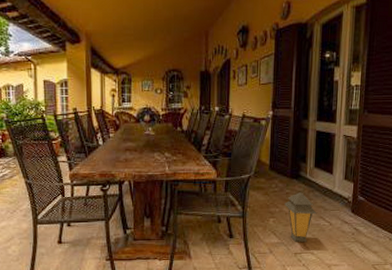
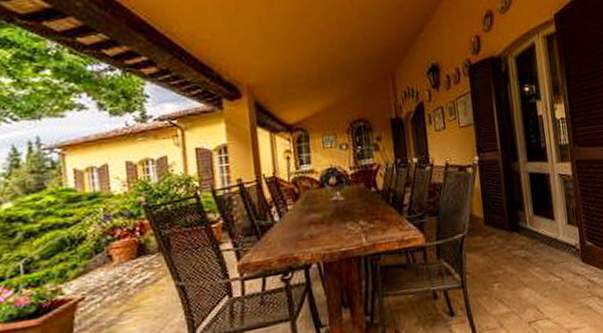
lantern: present [284,191,317,243] -> none [508,245,546,308]

